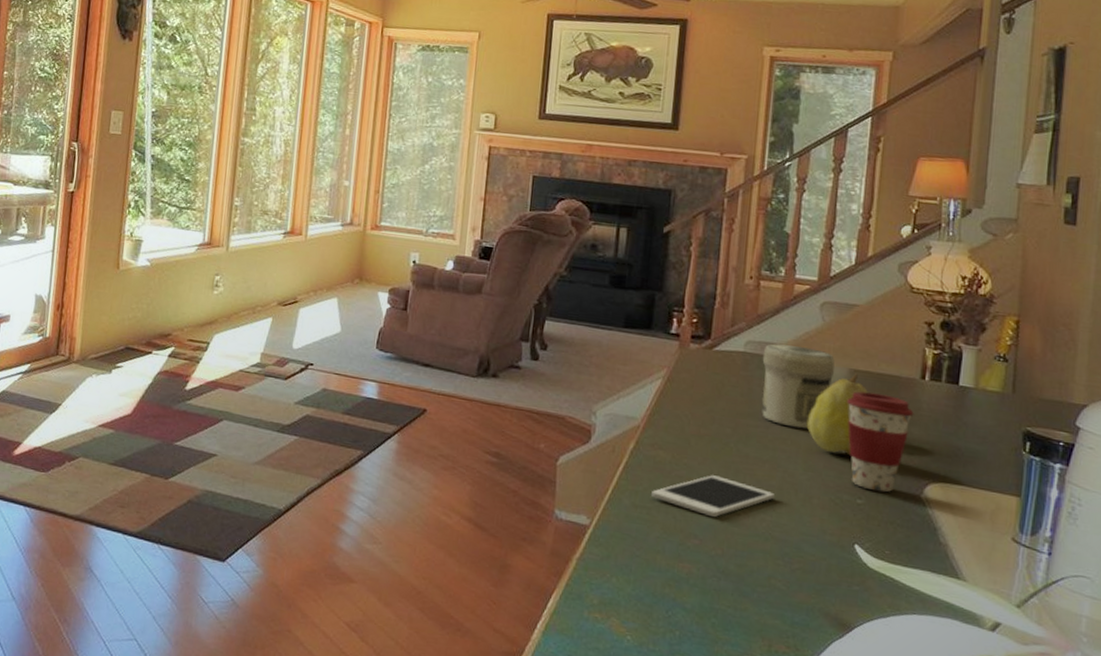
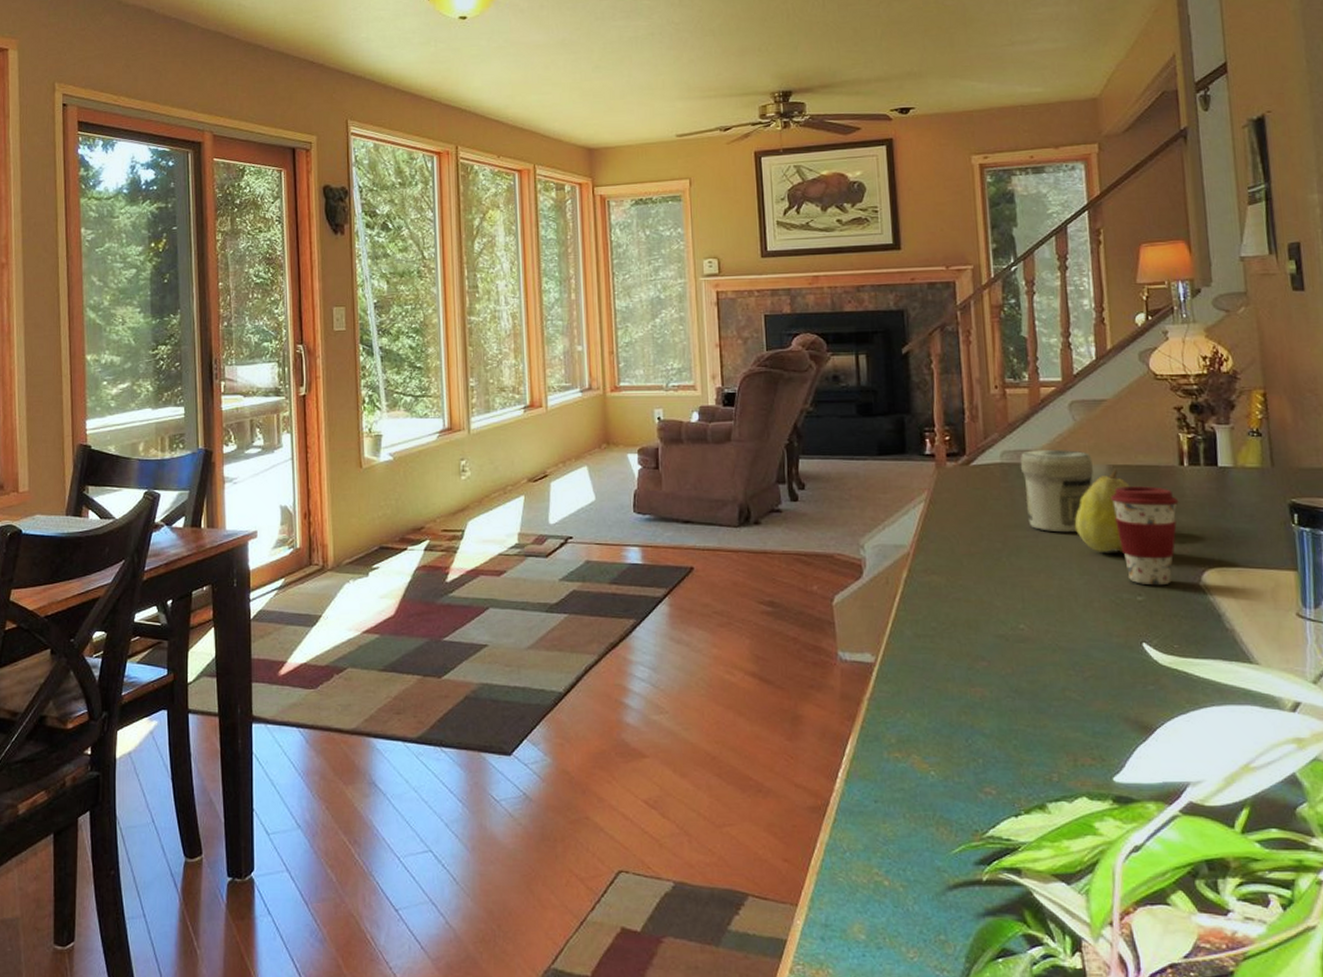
cell phone: present [651,475,775,518] -> none [932,593,1055,636]

